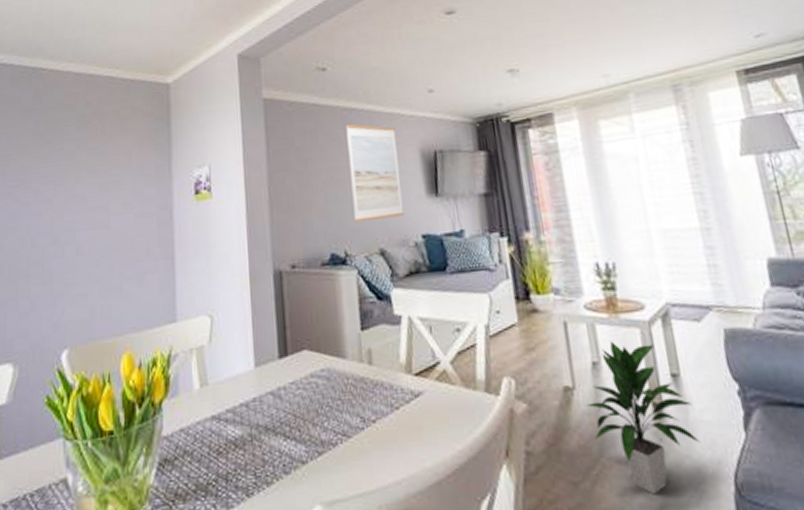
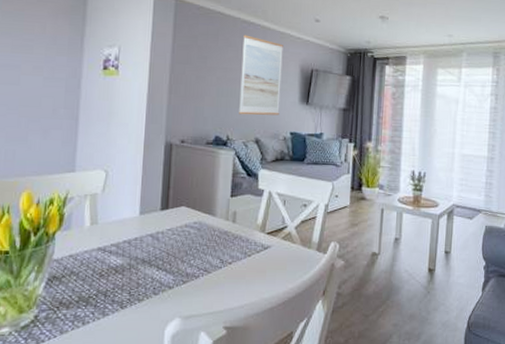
indoor plant: present [587,340,701,495] -> none [385,225,454,326]

